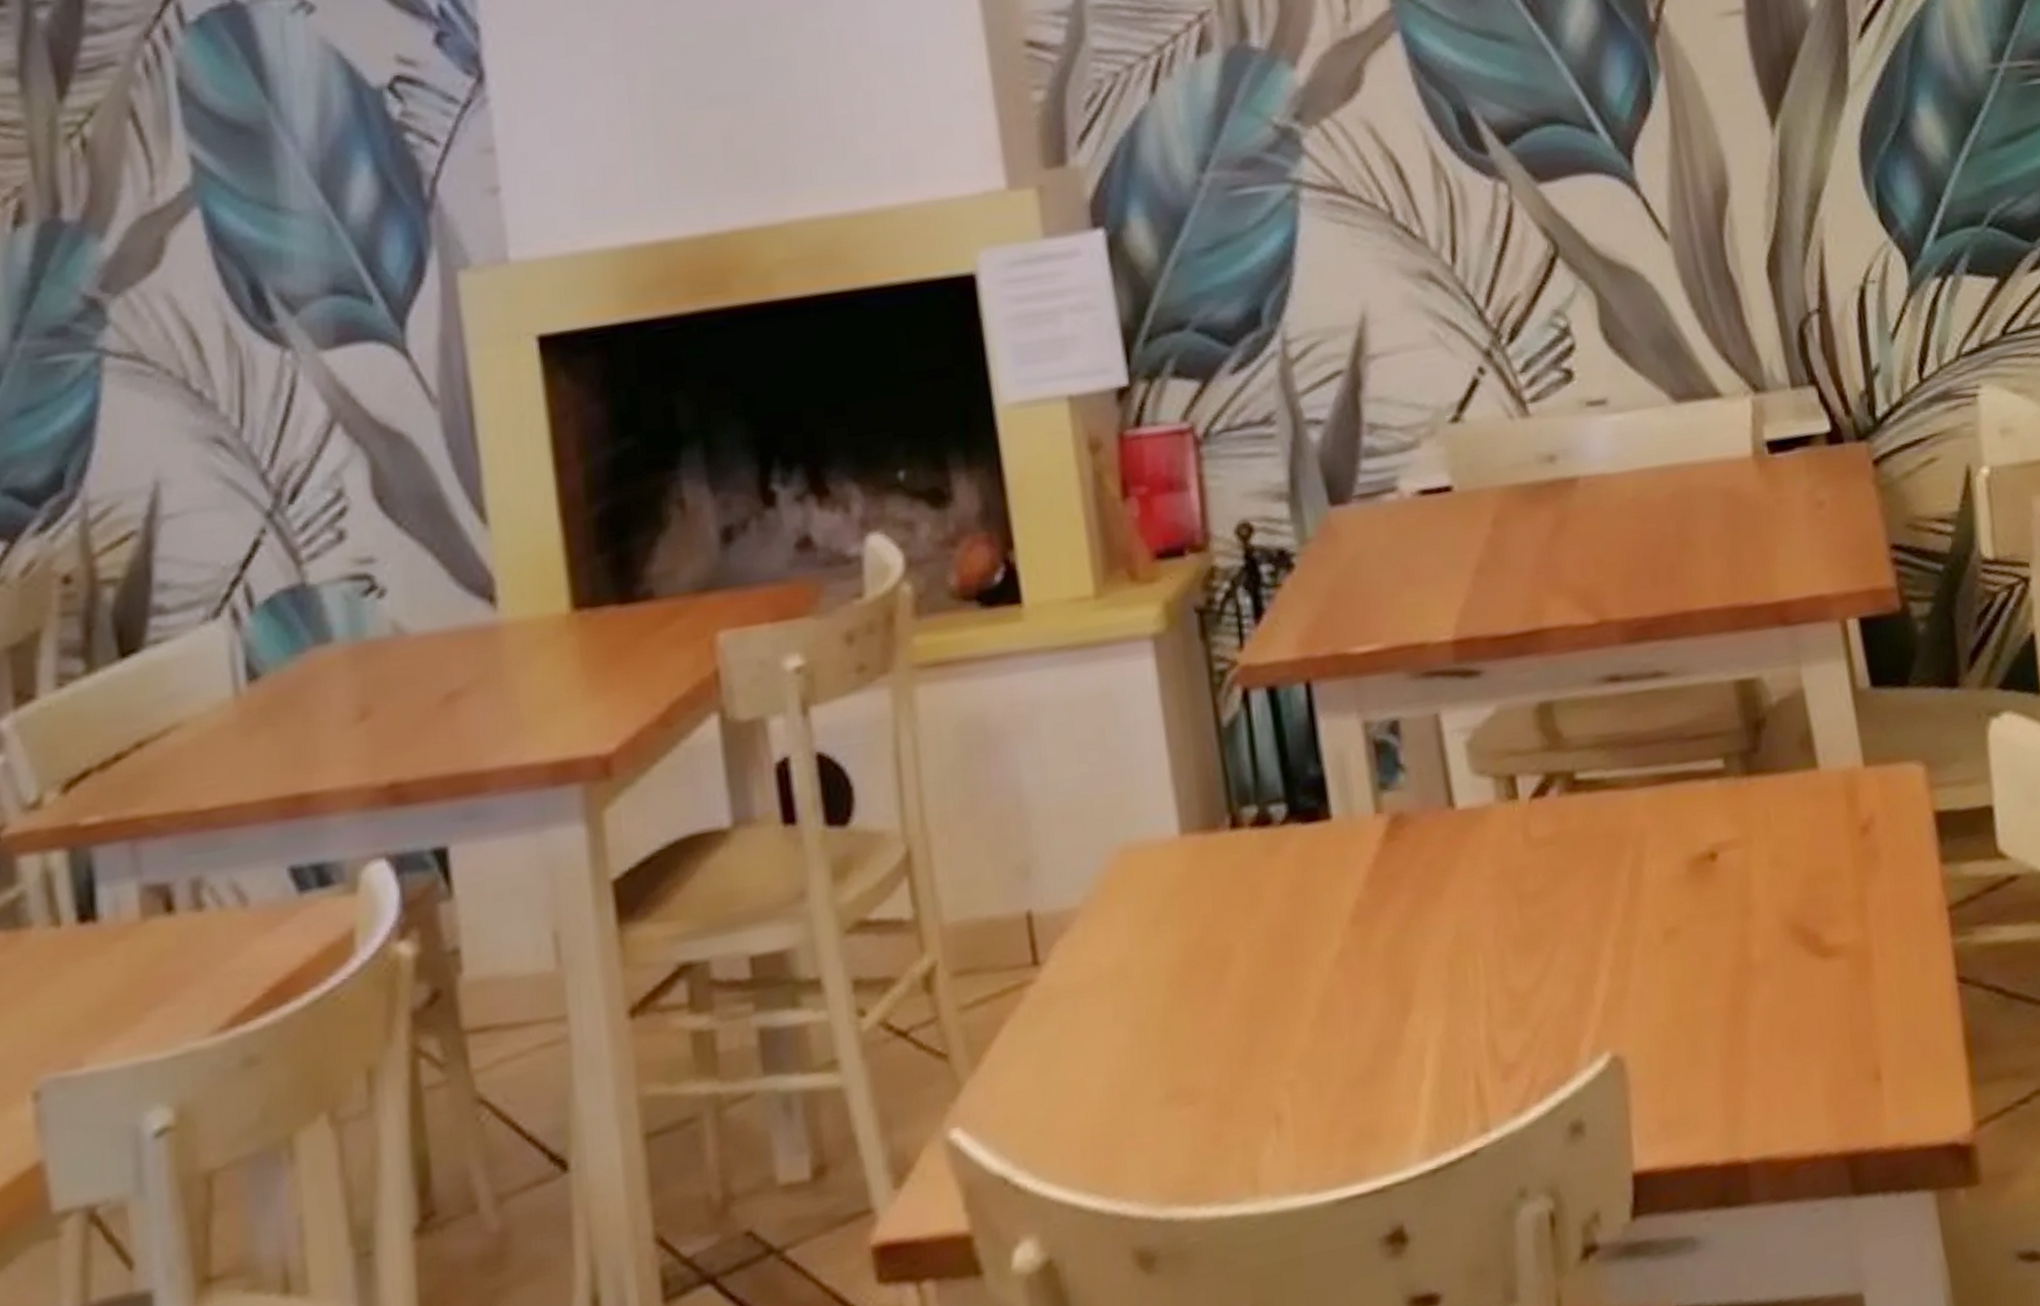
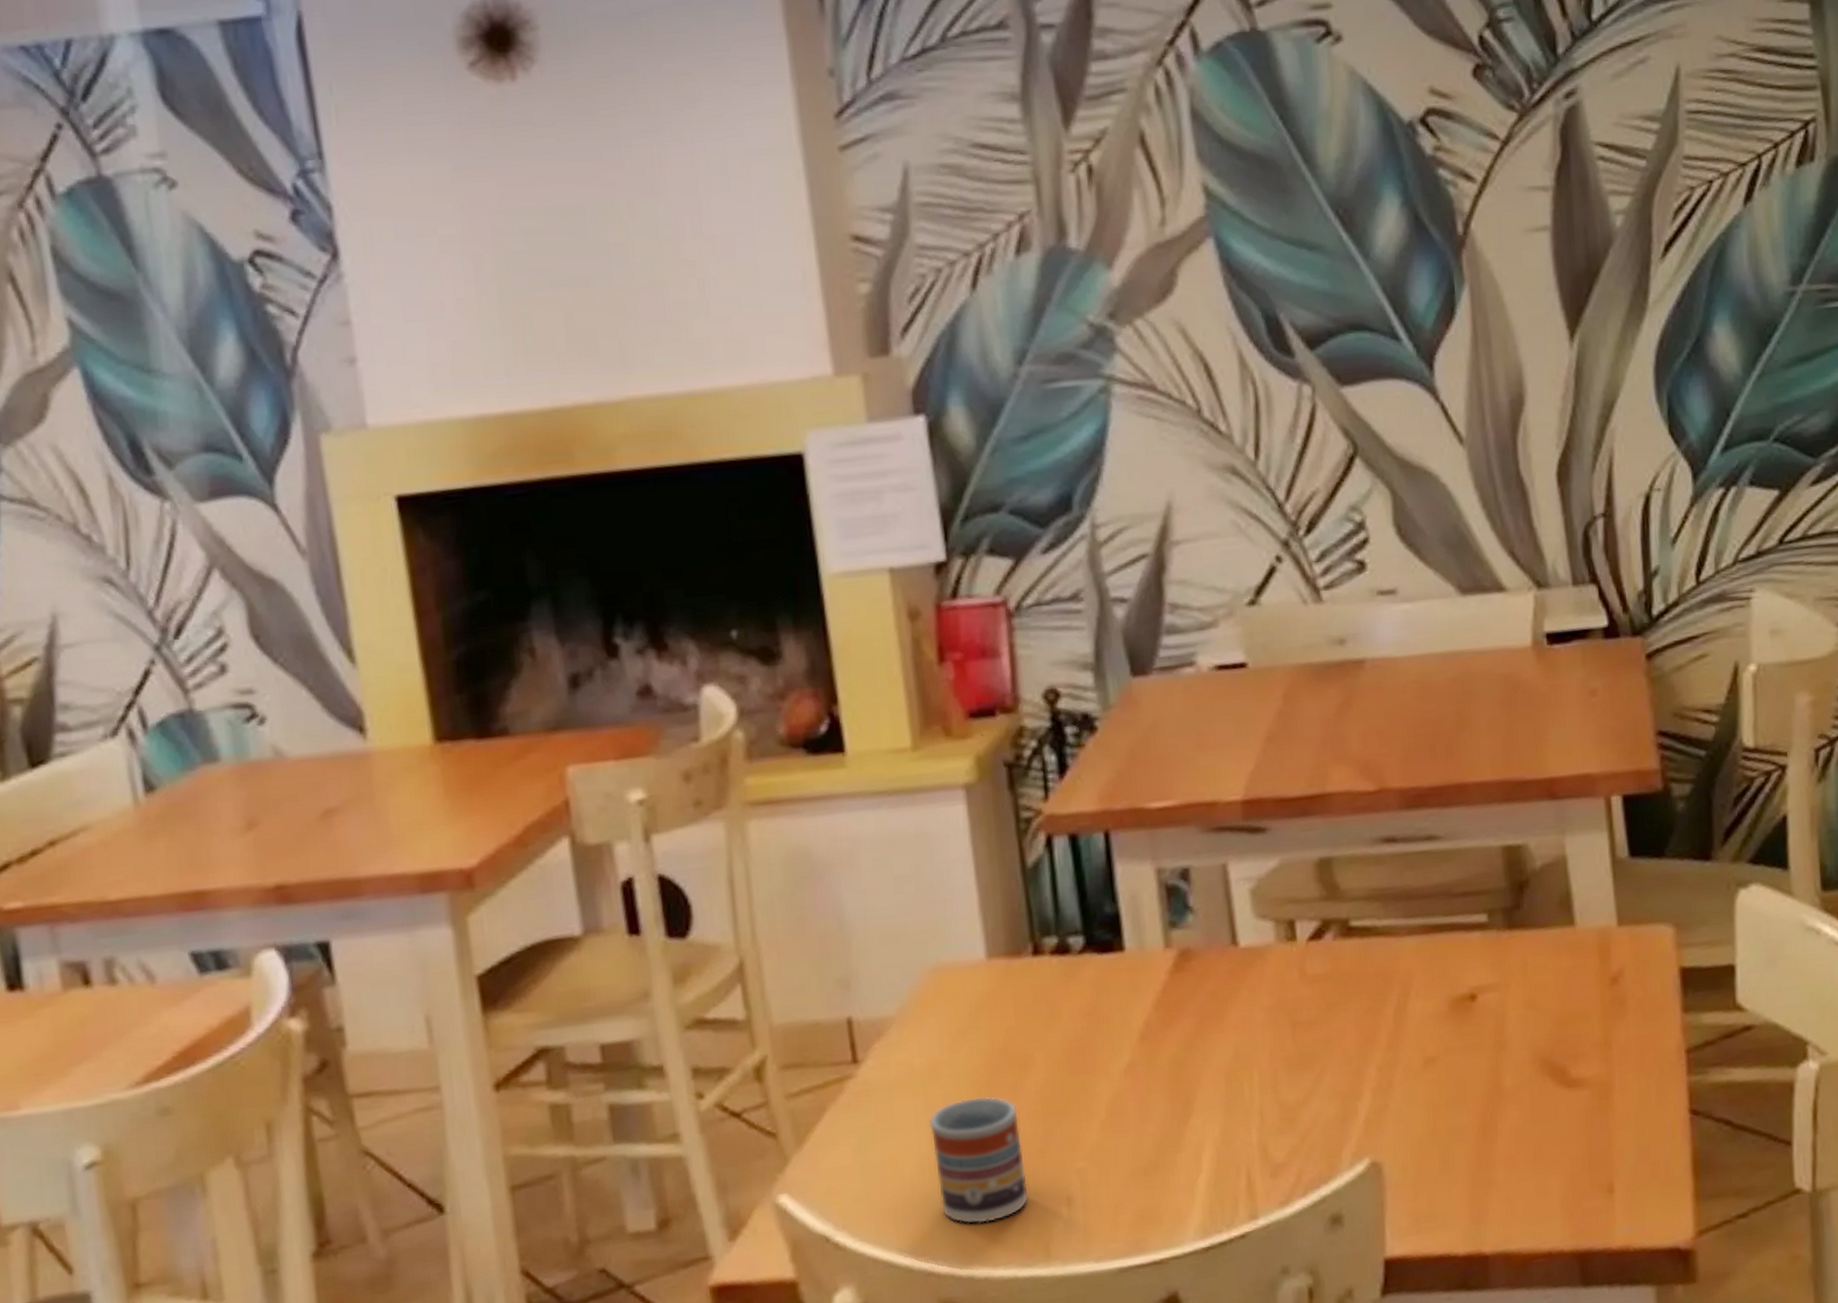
cup: none [1118,998,1233,1155] -> present [928,1096,1029,1224]

